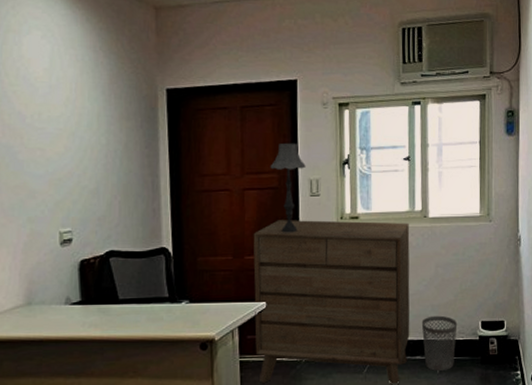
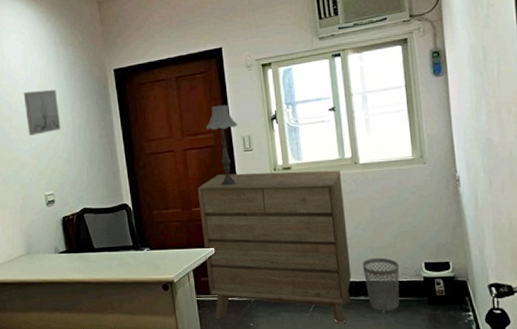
wall art: none [43,103,91,158] -> present [23,89,61,135]

